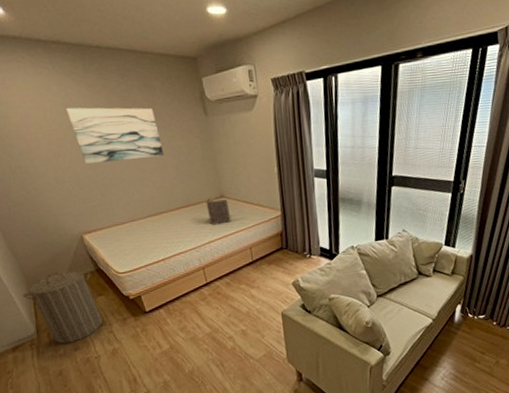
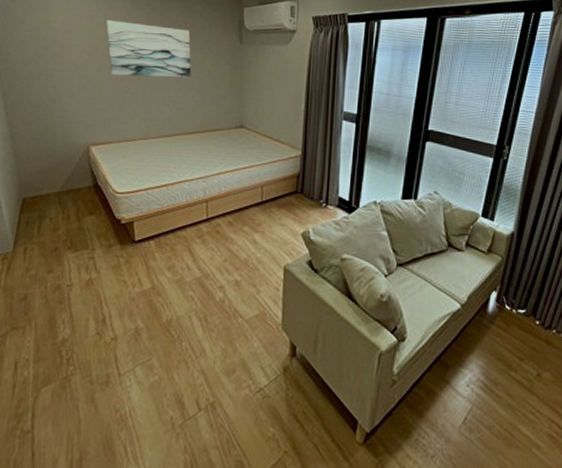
laundry hamper: present [22,270,103,344] -> none [11,181,87,264]
book: present [206,198,231,225] -> none [223,126,247,156]

